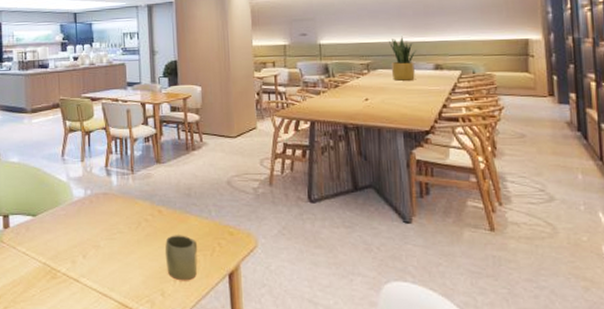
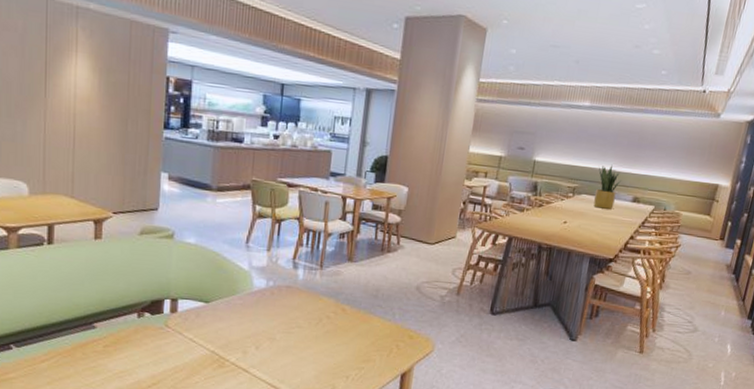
mug: present [164,235,198,281] -> none [341,334,376,378]

